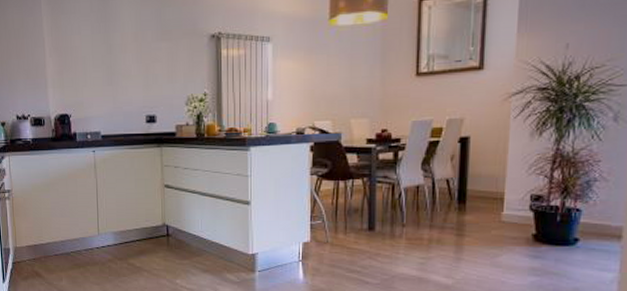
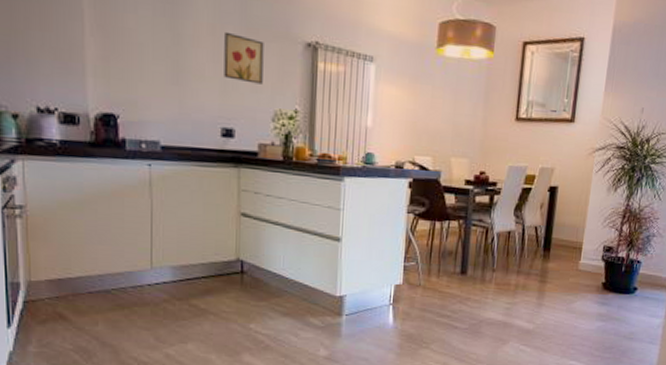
wall art: none [145,36,177,76] -> present [224,31,264,85]

